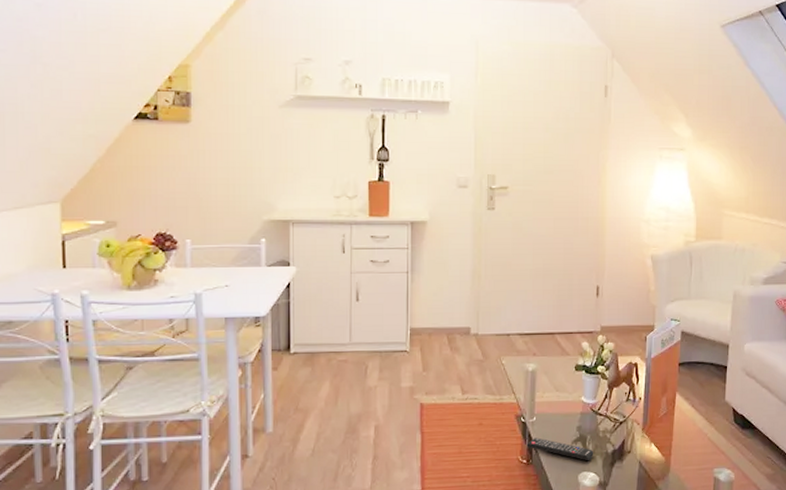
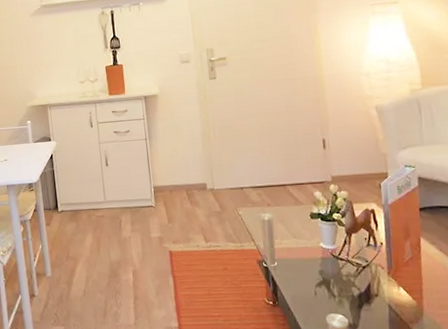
remote control: present [526,437,594,461] -> none [271,281,340,304]

